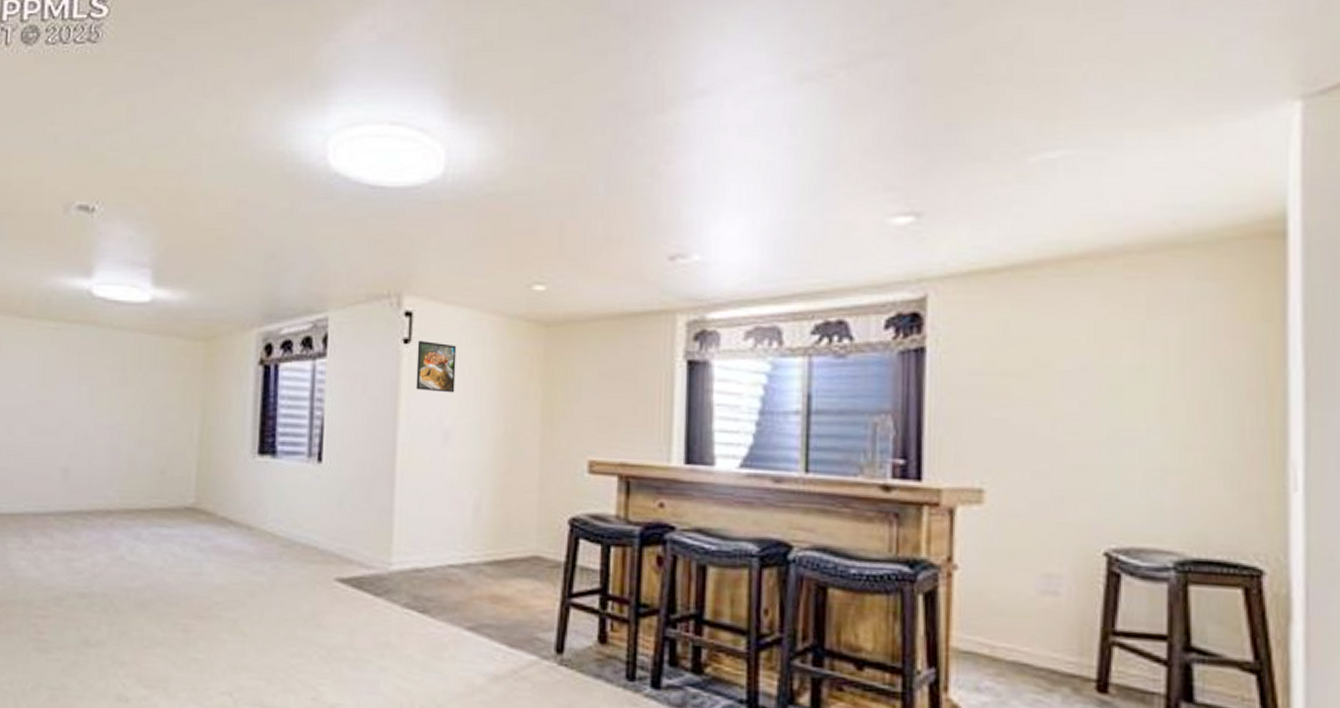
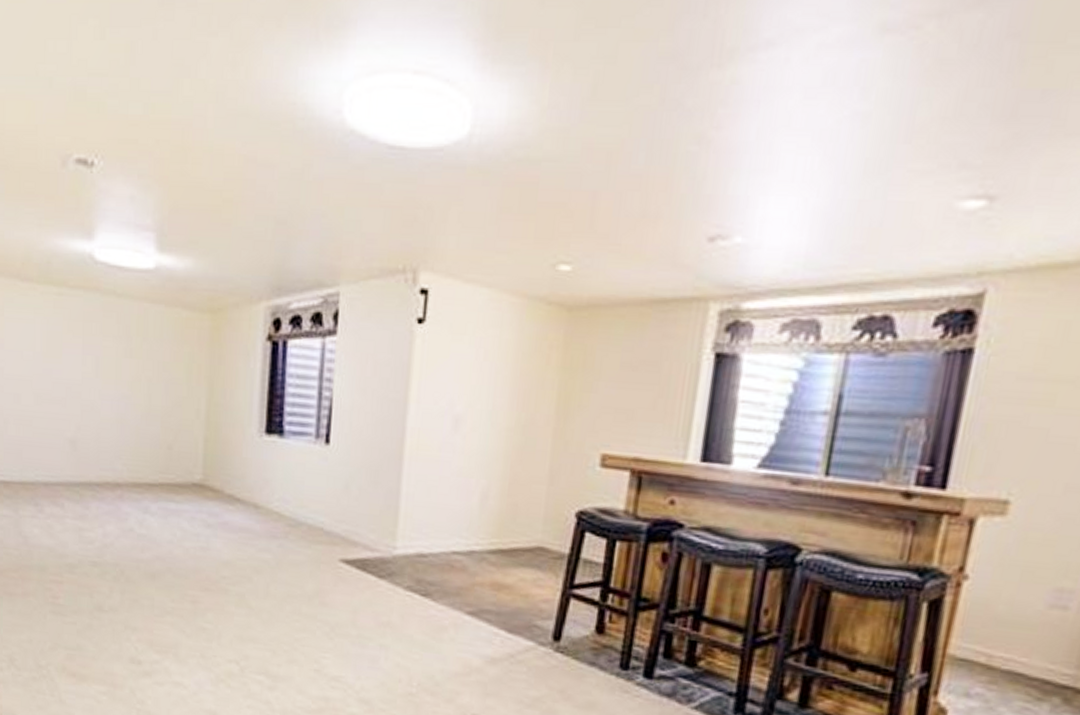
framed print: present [416,340,457,393] -> none [428,320,473,378]

